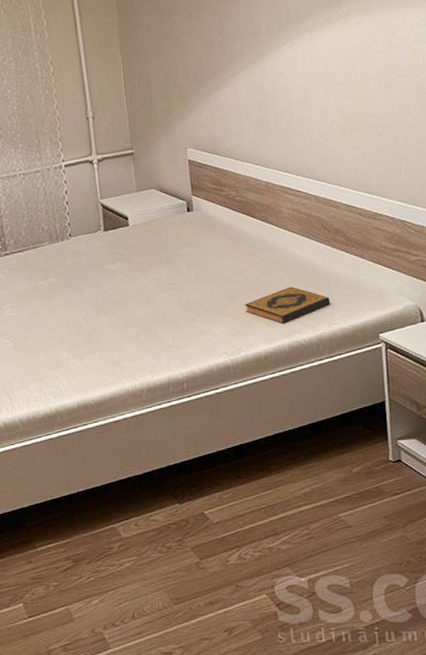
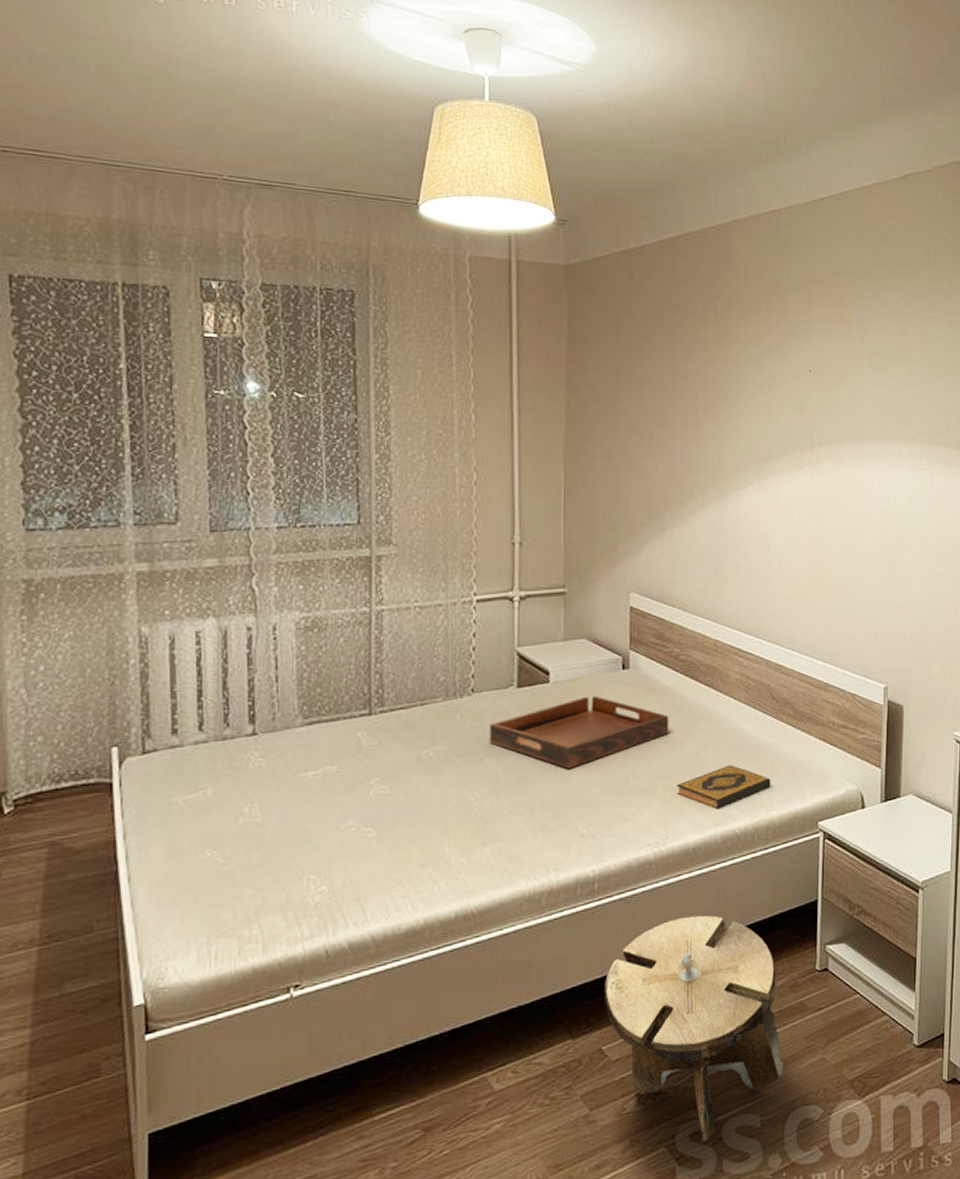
serving tray: none [86,234,233,293] -> present [489,696,669,769]
stool: none [200,411,367,594] -> present [603,915,783,1142]

